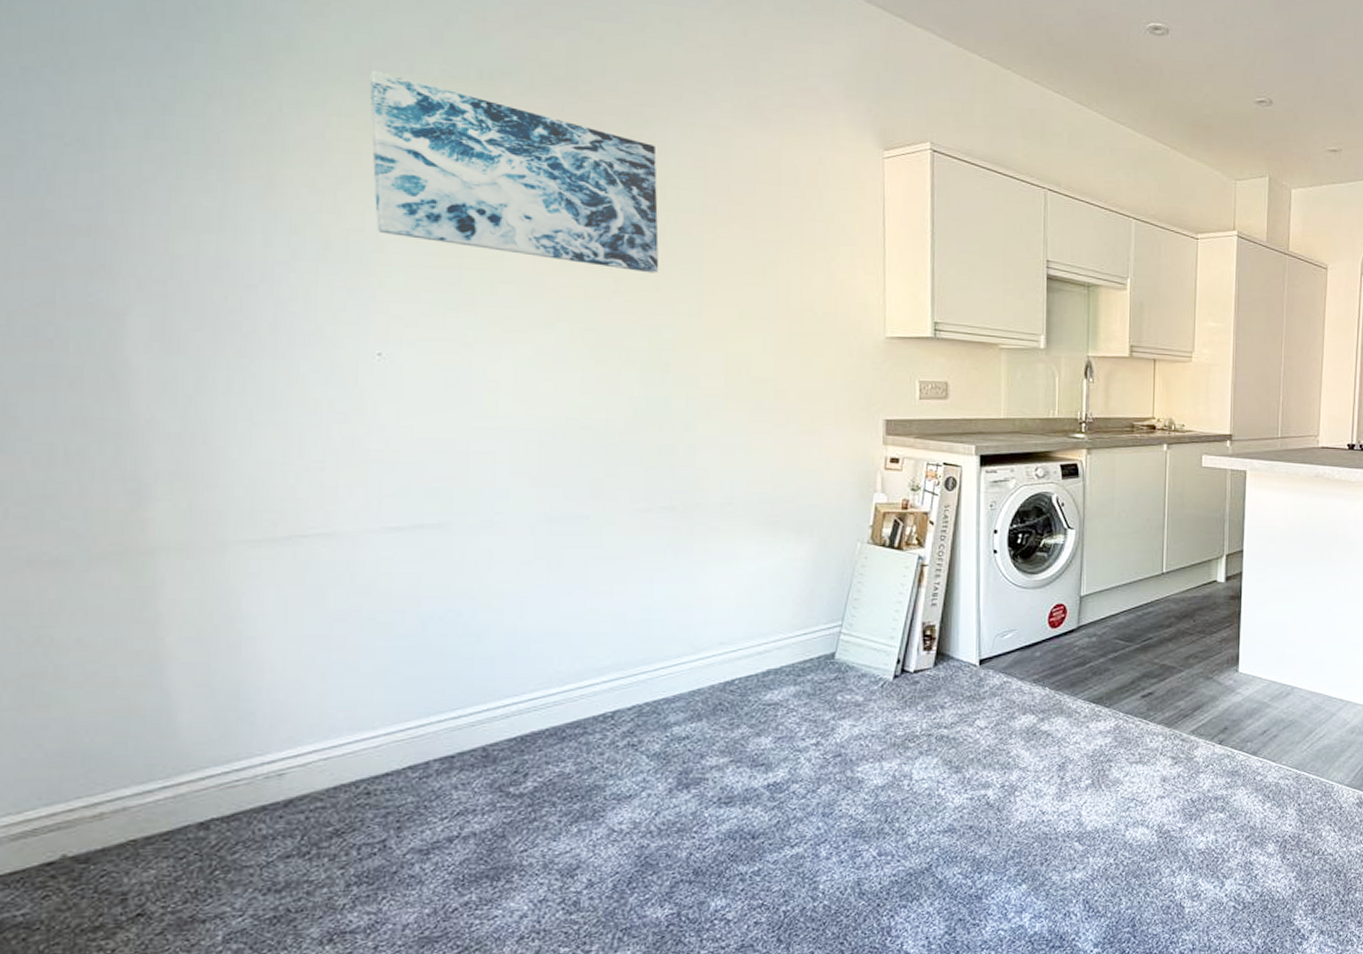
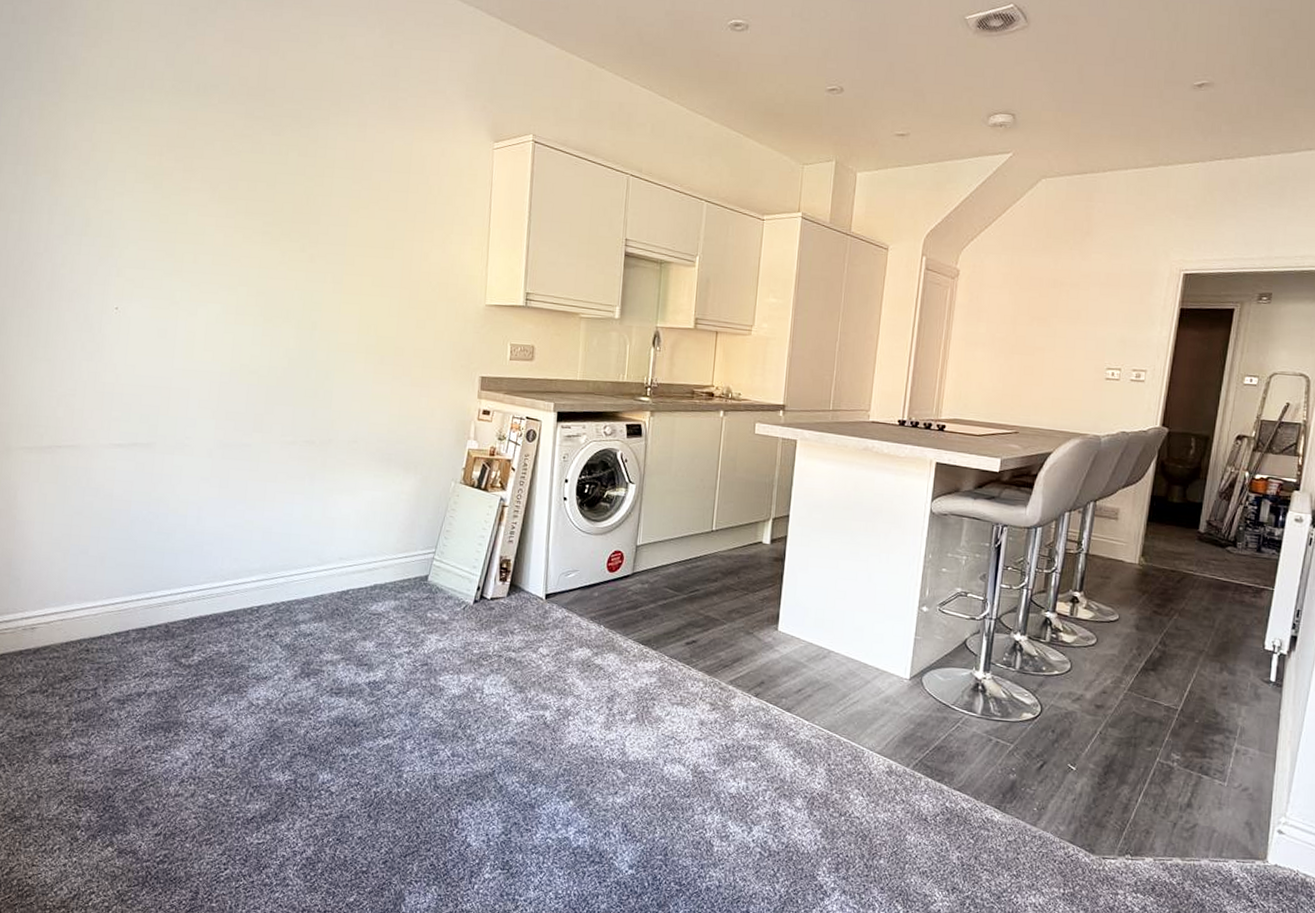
wall art: present [369,70,659,273] -> none [121,87,319,247]

